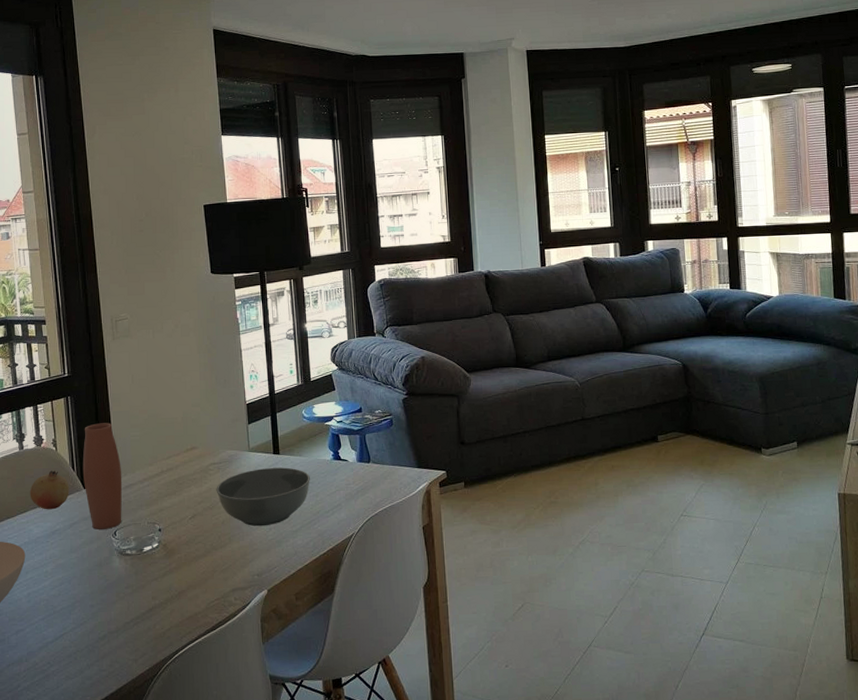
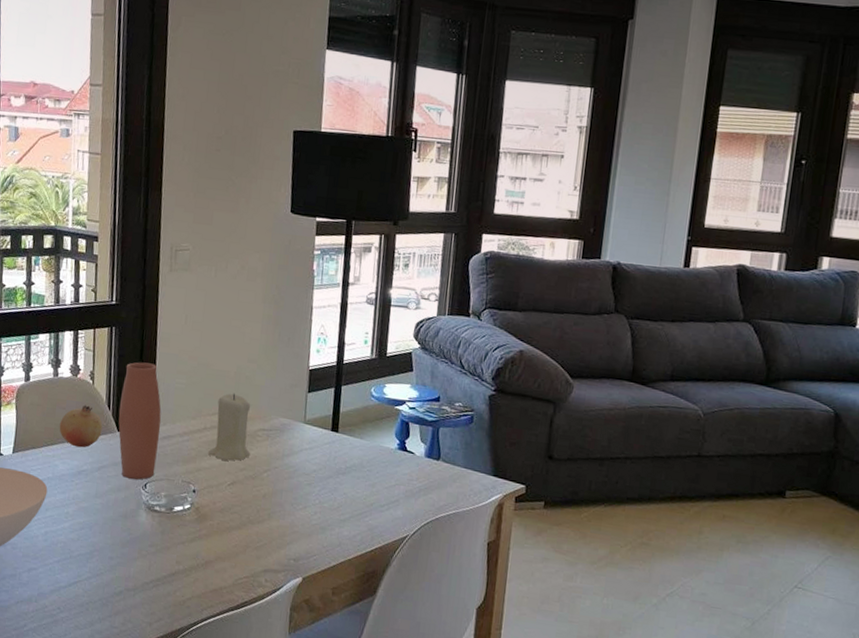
candle: none [168,436,206,497] -> present [208,393,251,461]
bowl: present [216,467,310,527] -> none [261,444,369,509]

